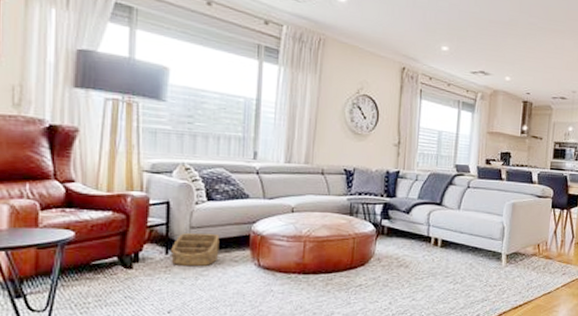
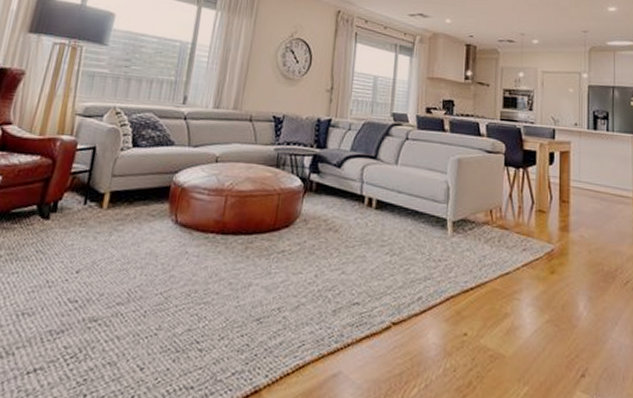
basket: present [171,233,220,267] -> none [87,182,140,220]

